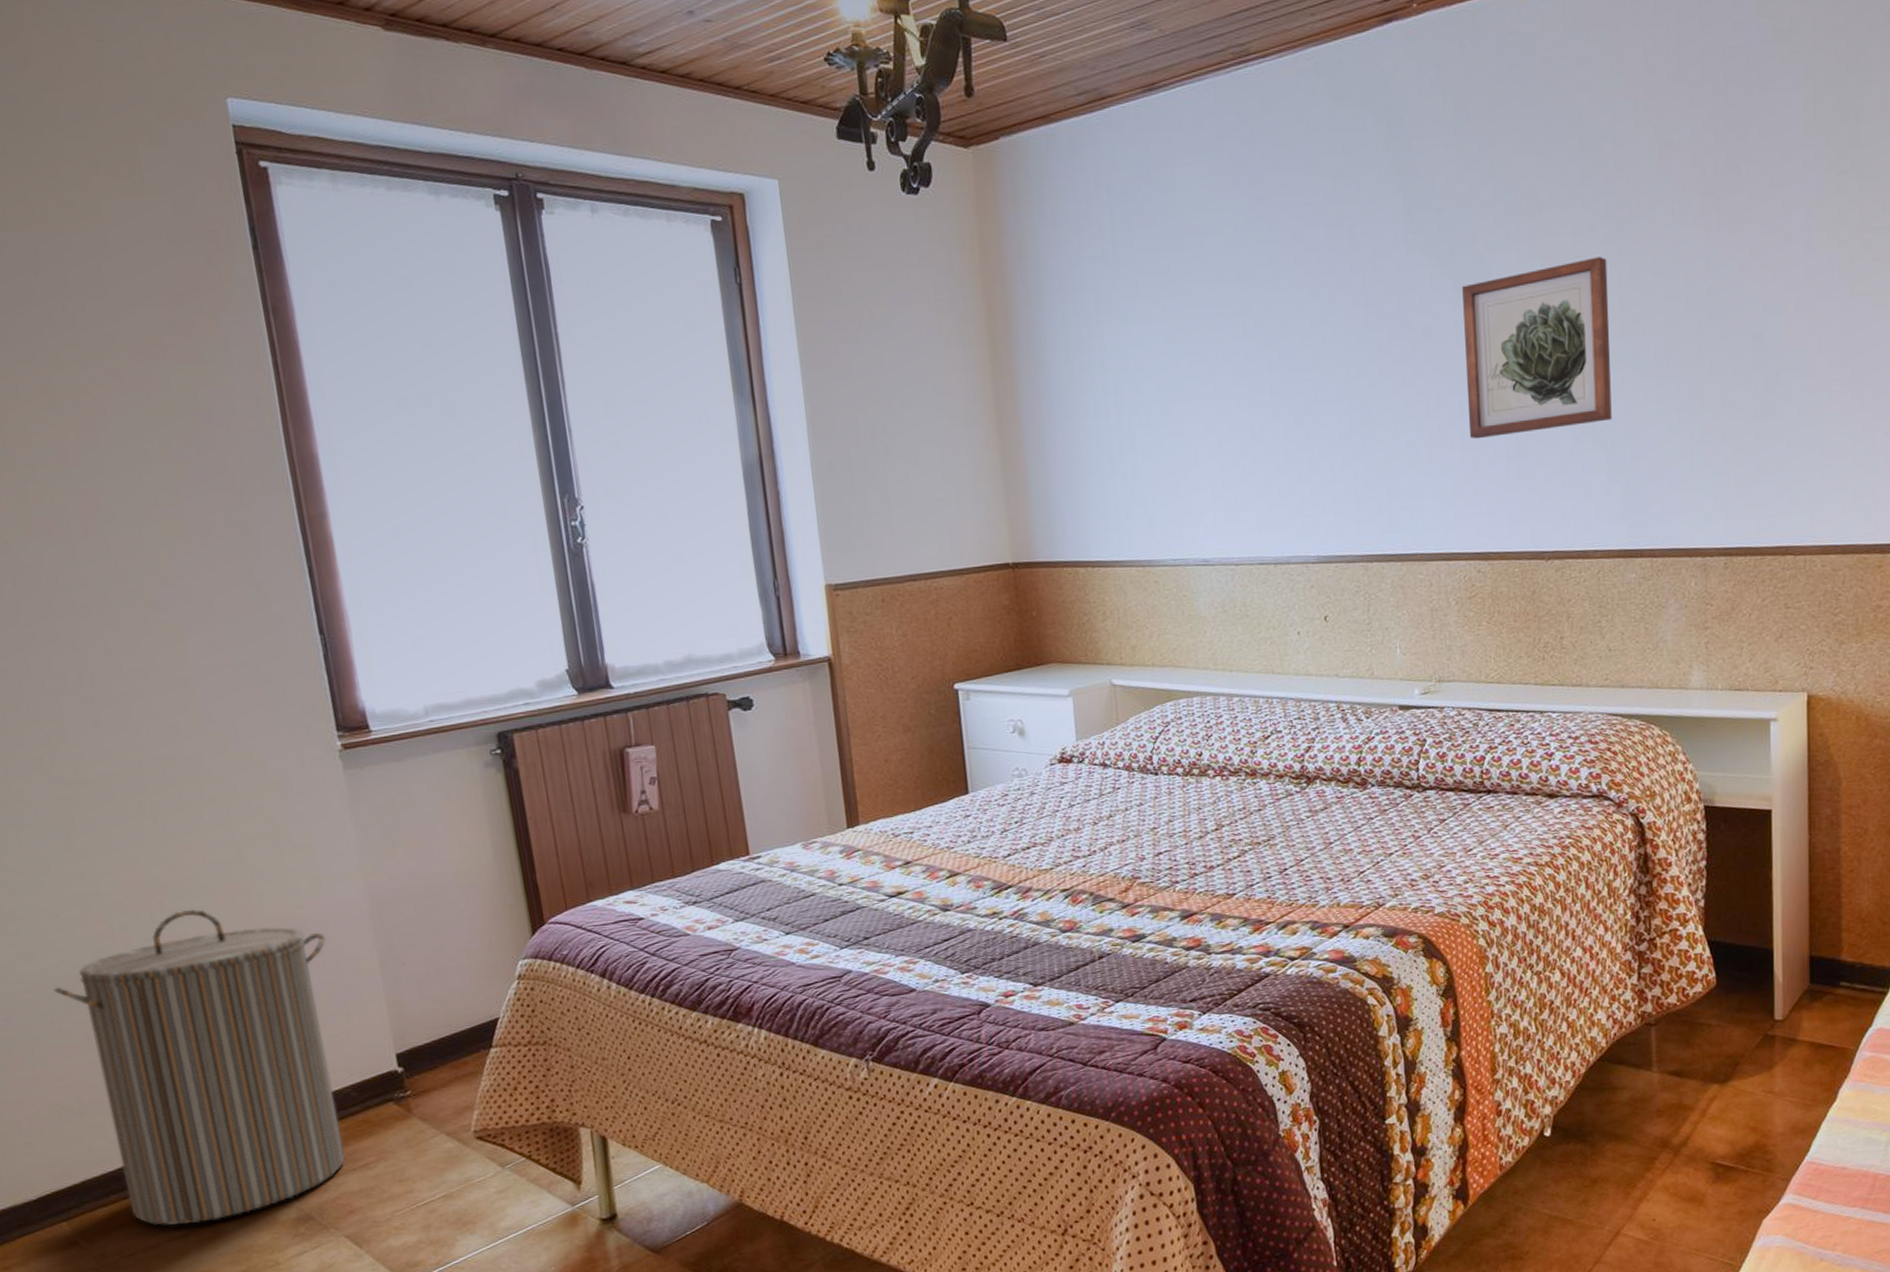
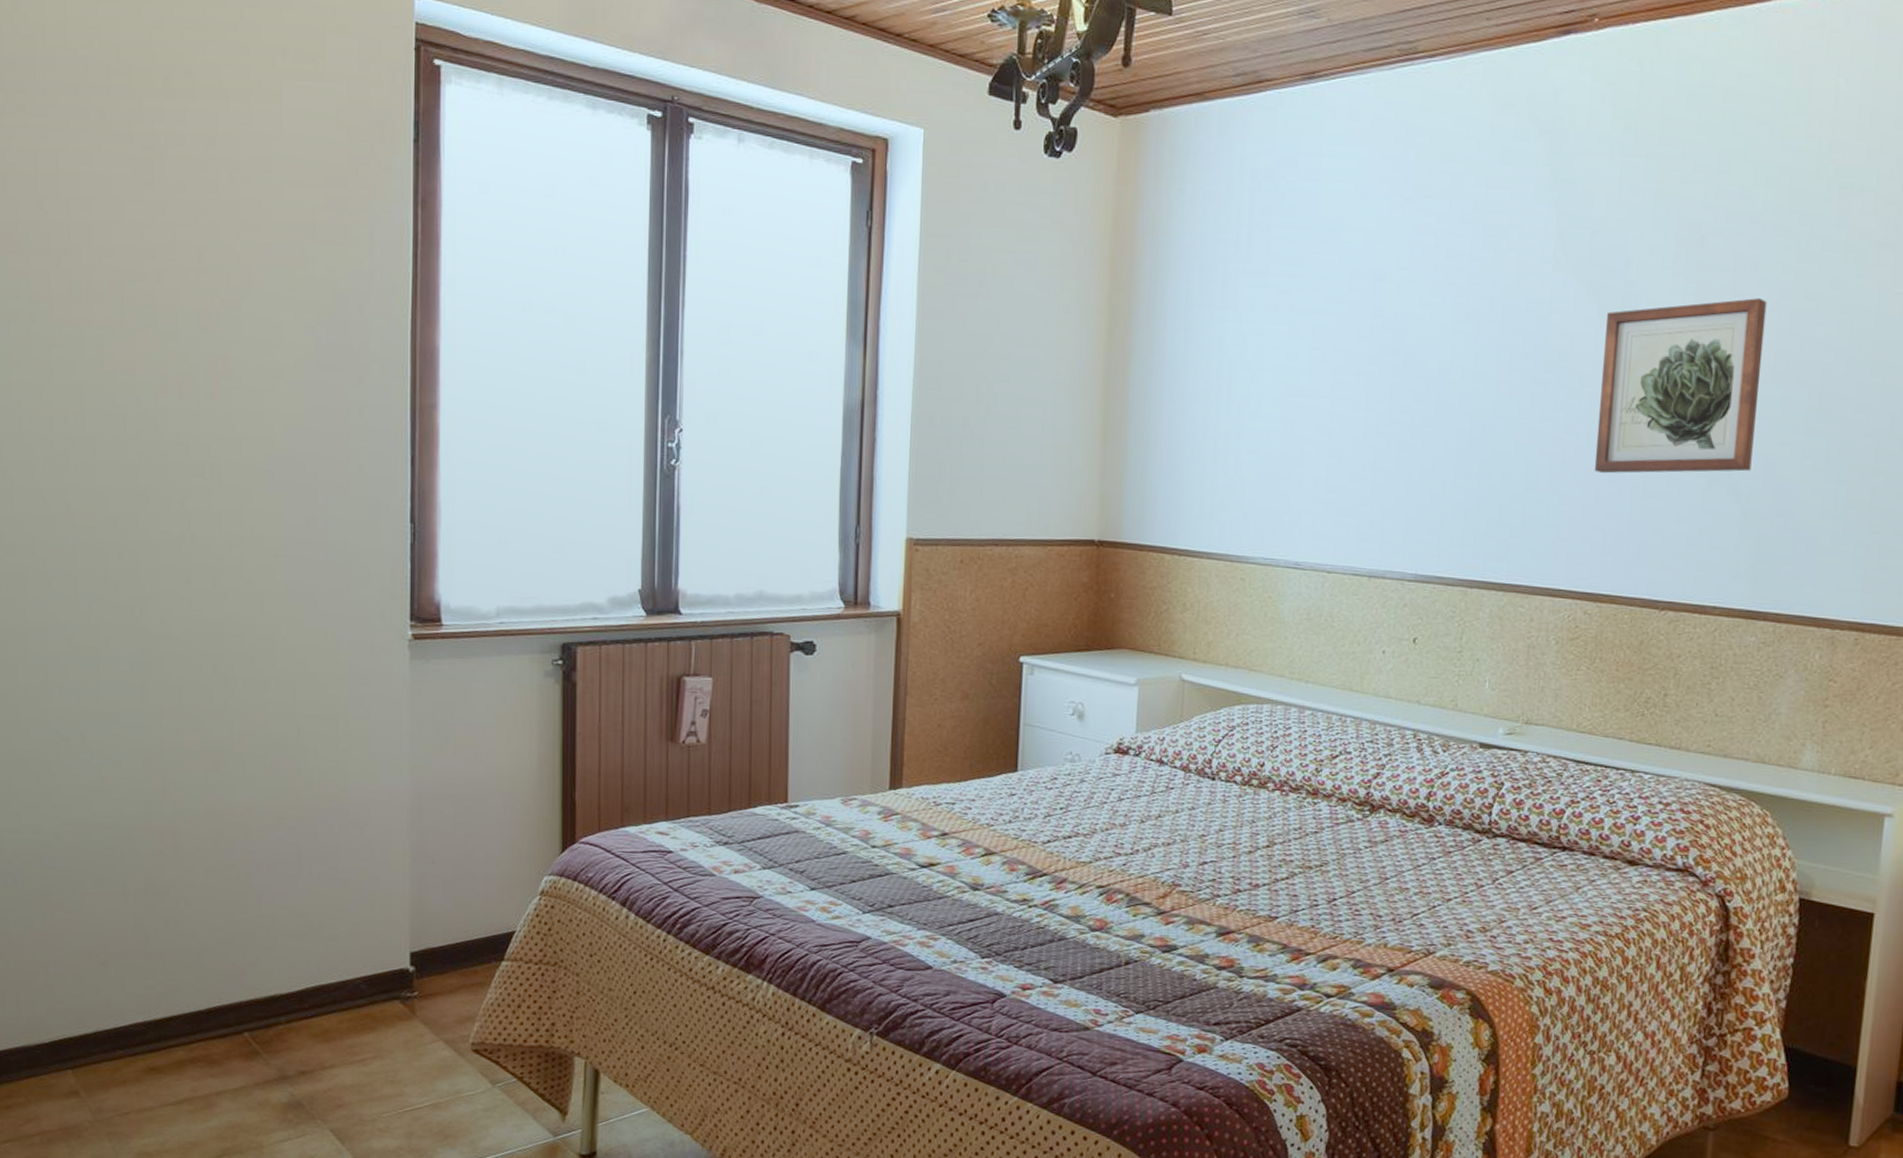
laundry hamper: present [53,909,345,1225] -> none [102,776,363,1092]

